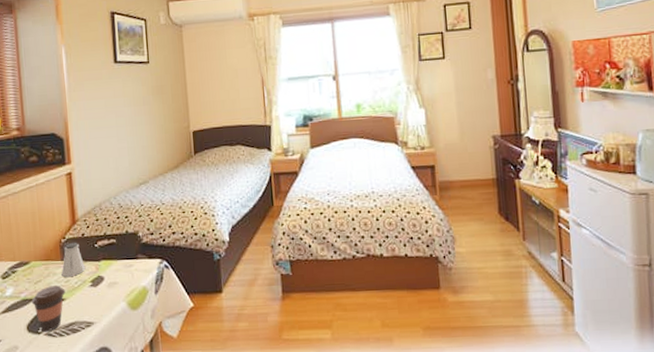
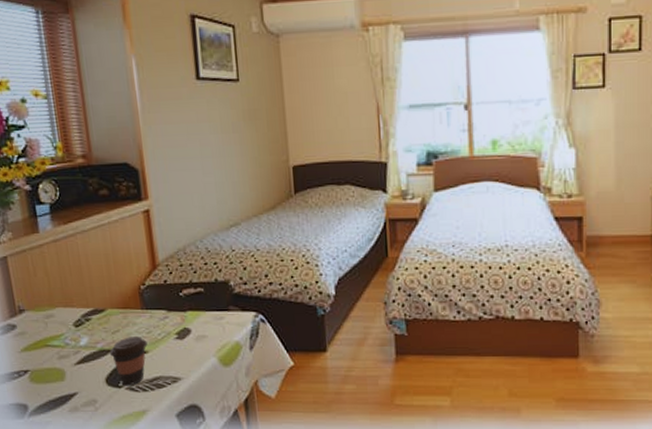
saltshaker: present [61,242,86,278] -> none [142,289,170,328]

